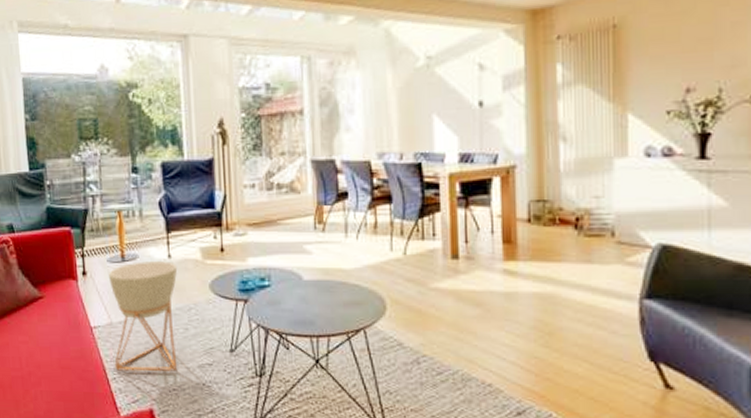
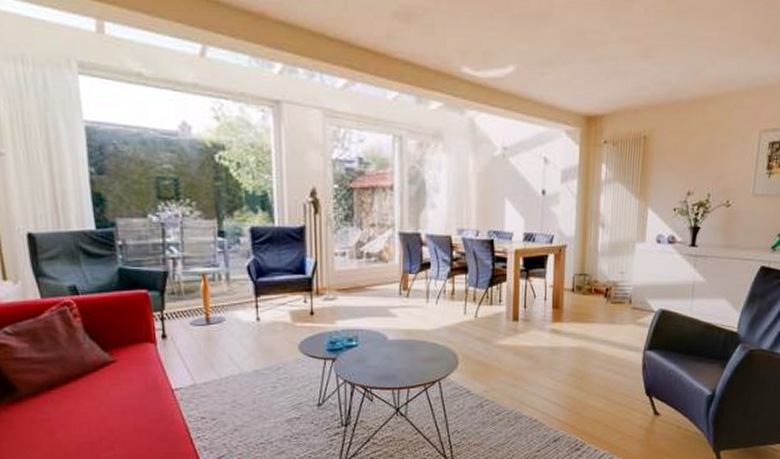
planter: present [109,261,178,372] -> none [192,324,267,430]

